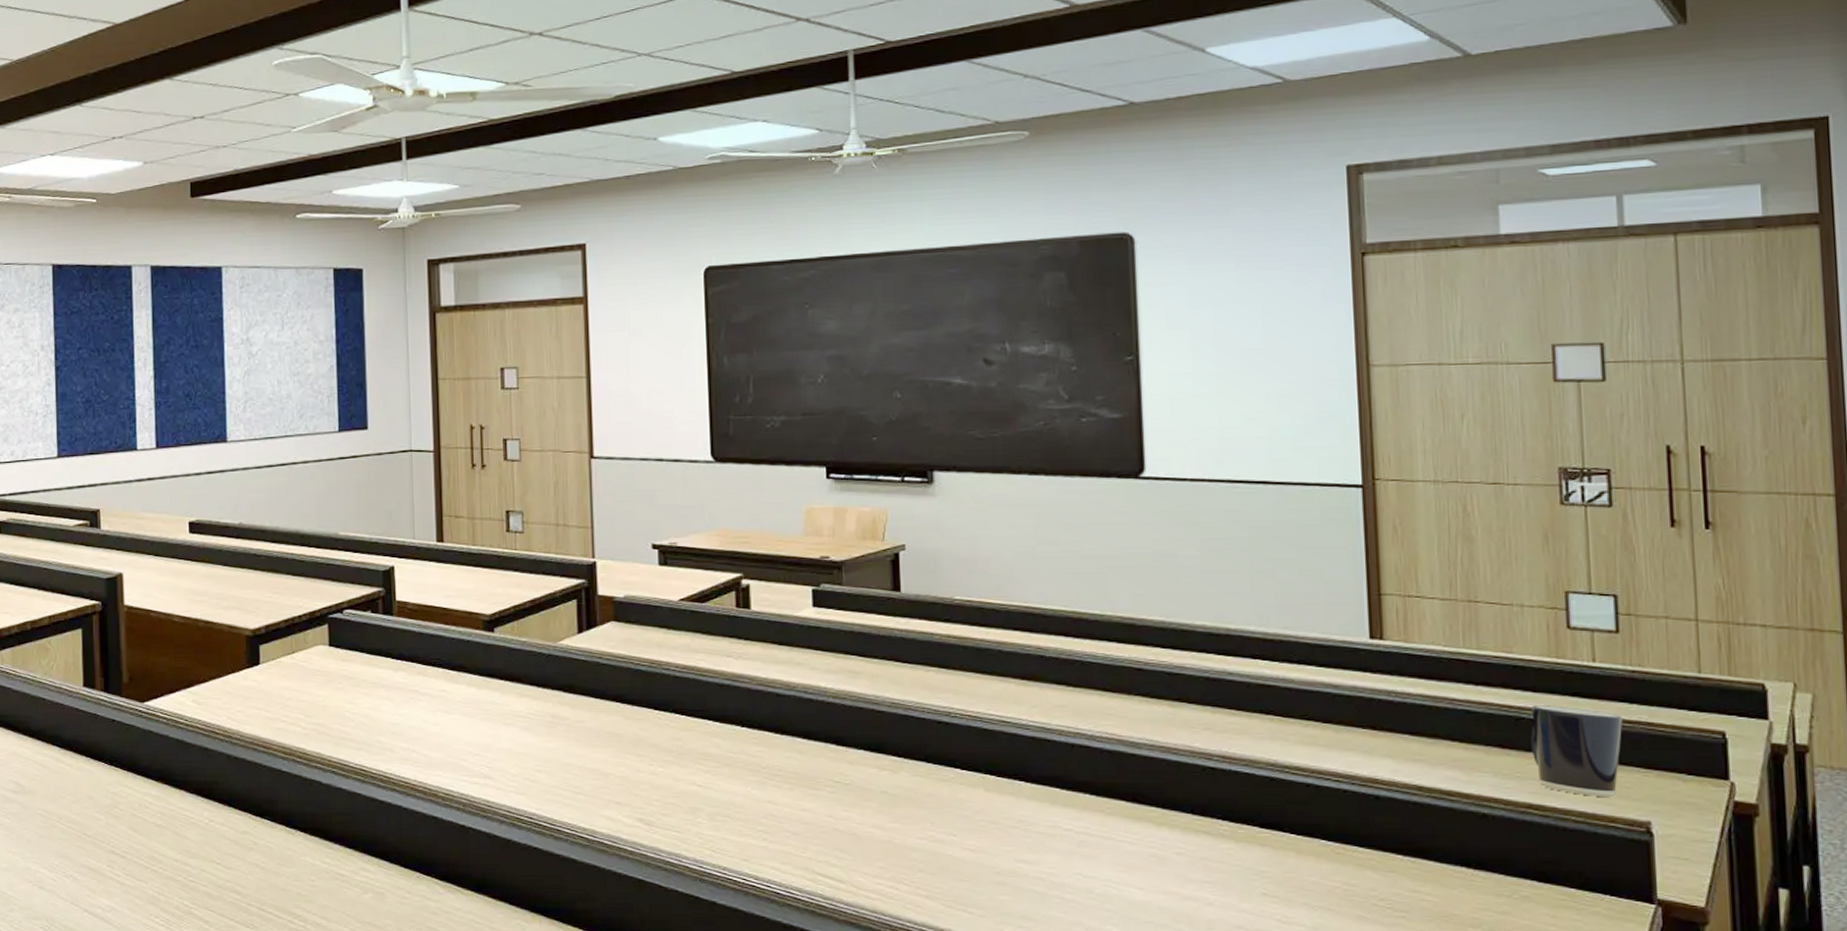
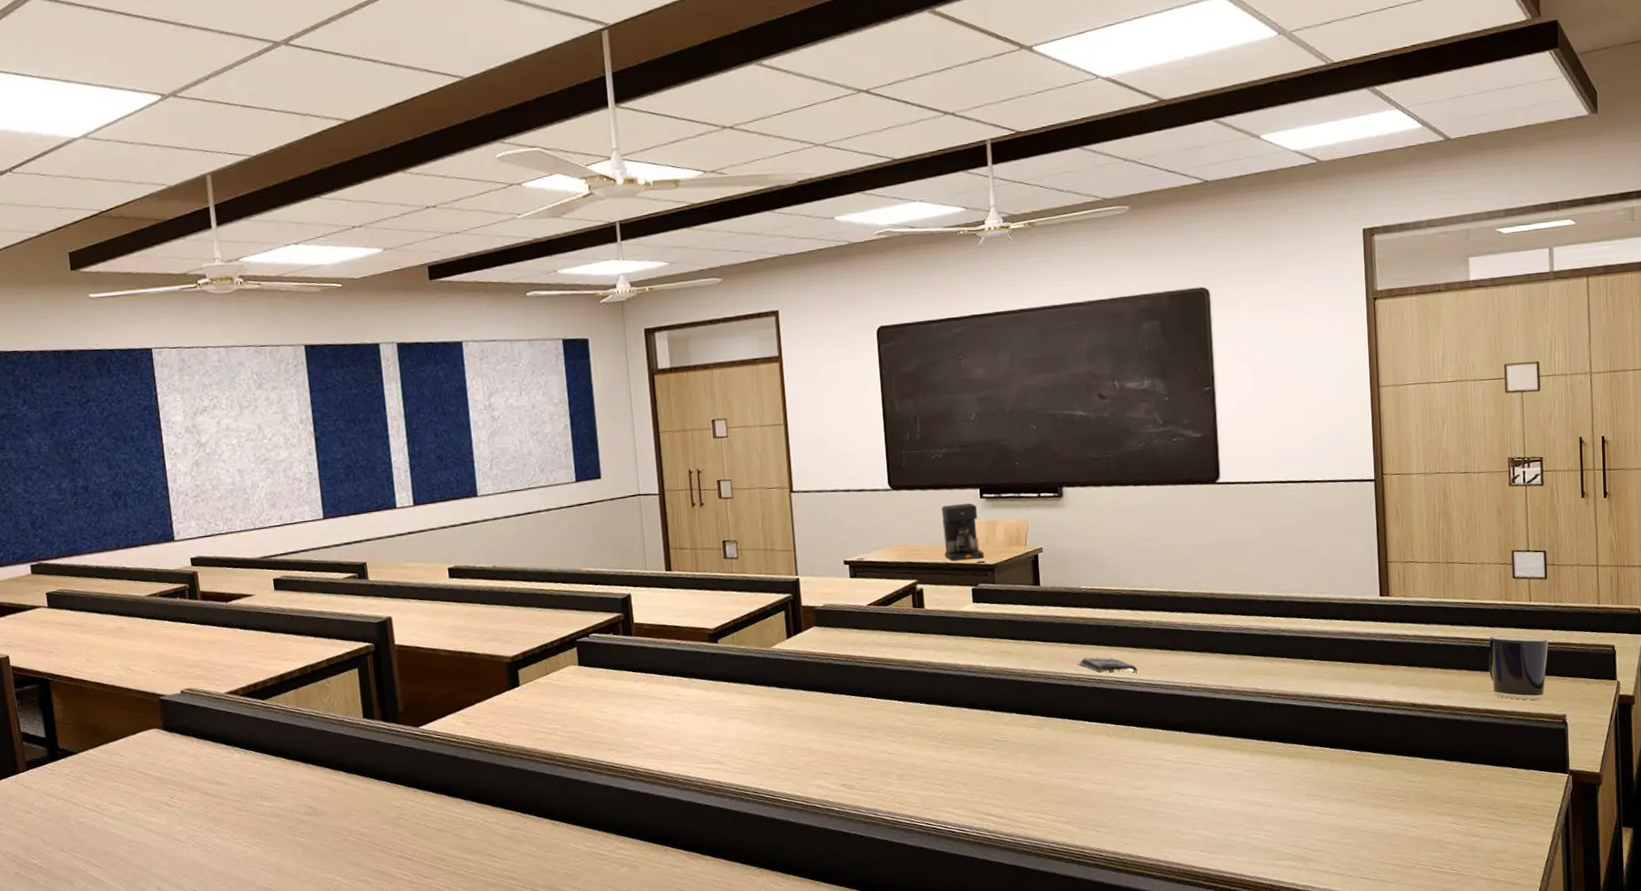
coffee maker: none [777,483,829,555] -> present [942,502,984,562]
calculator: none [946,686,1031,712] -> present [1076,657,1140,673]

